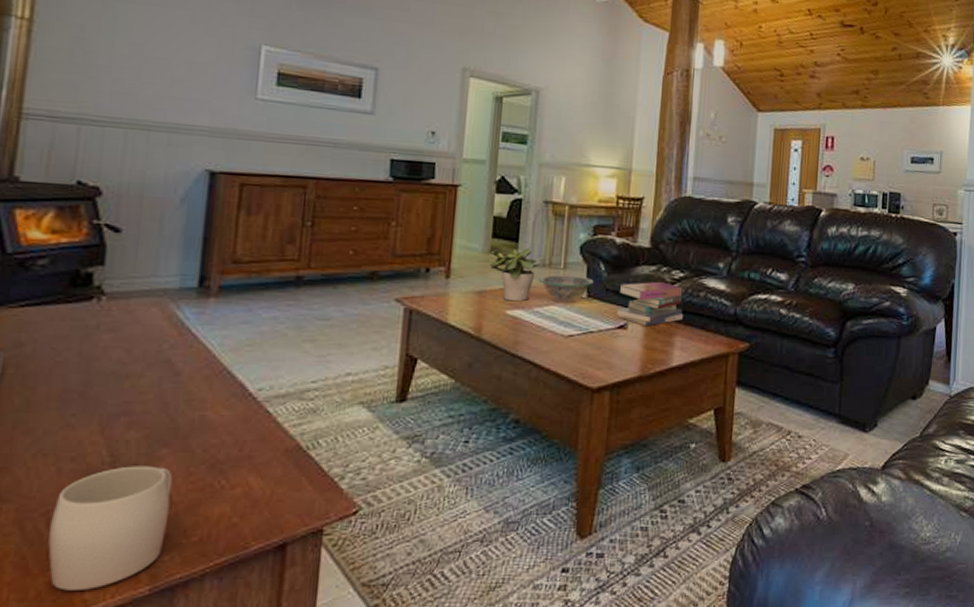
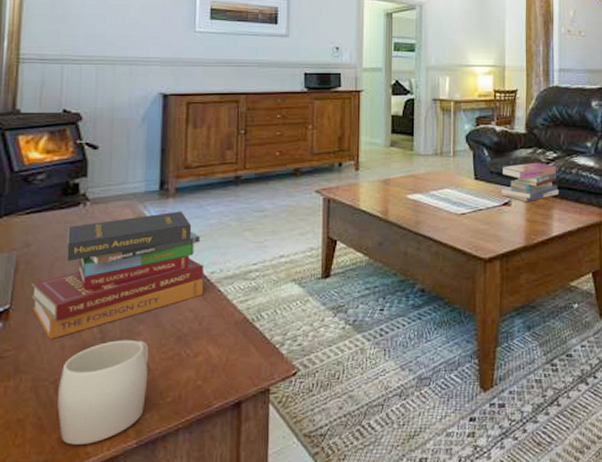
books: none [19,313,250,461] -> present [30,211,205,339]
potted plant: present [489,246,539,302] -> none [391,140,432,187]
decorative bowl: present [538,275,594,303] -> none [432,162,479,185]

